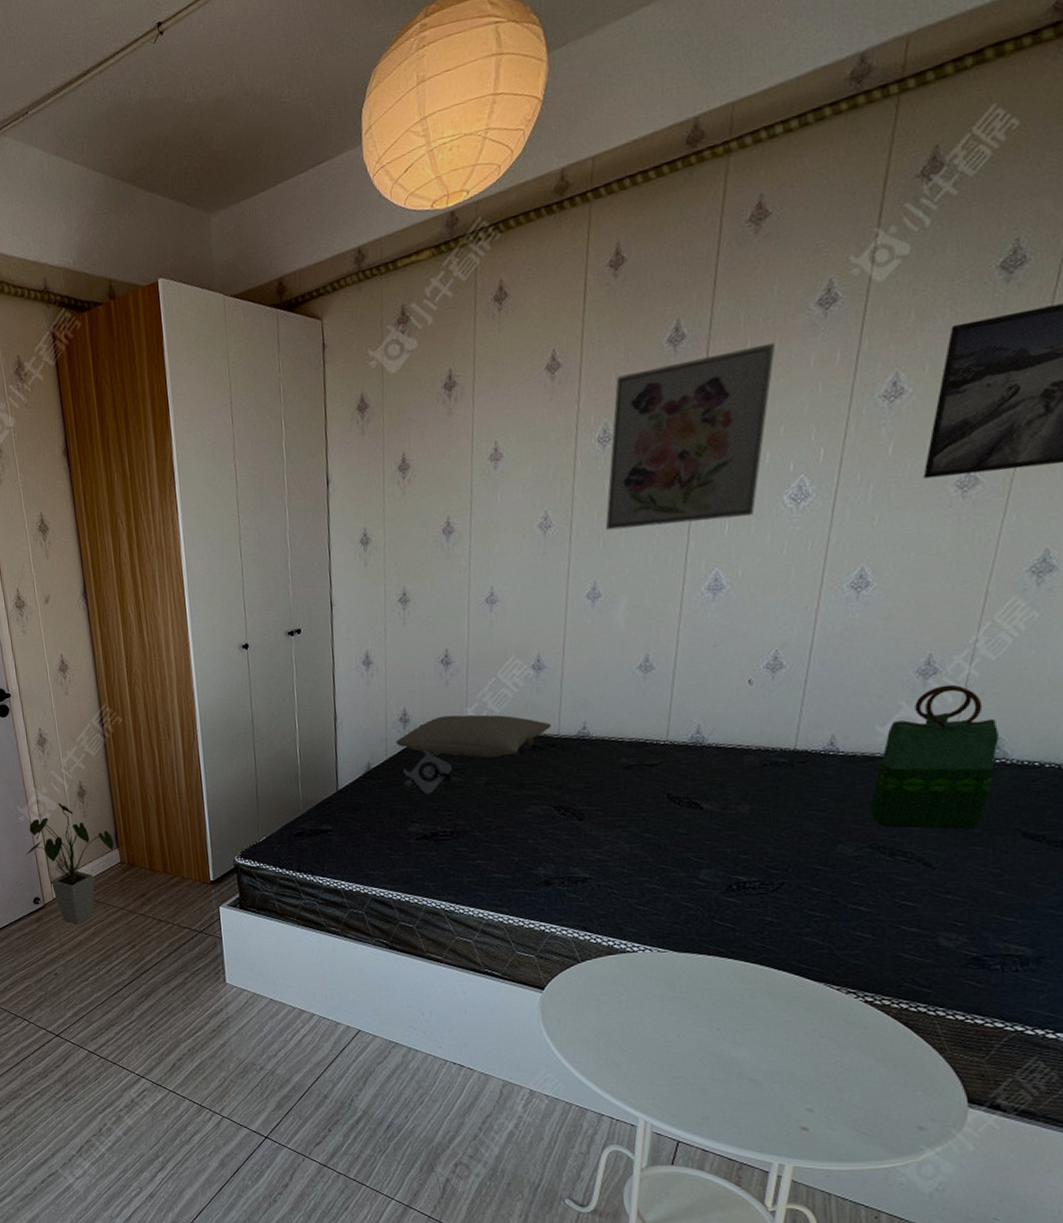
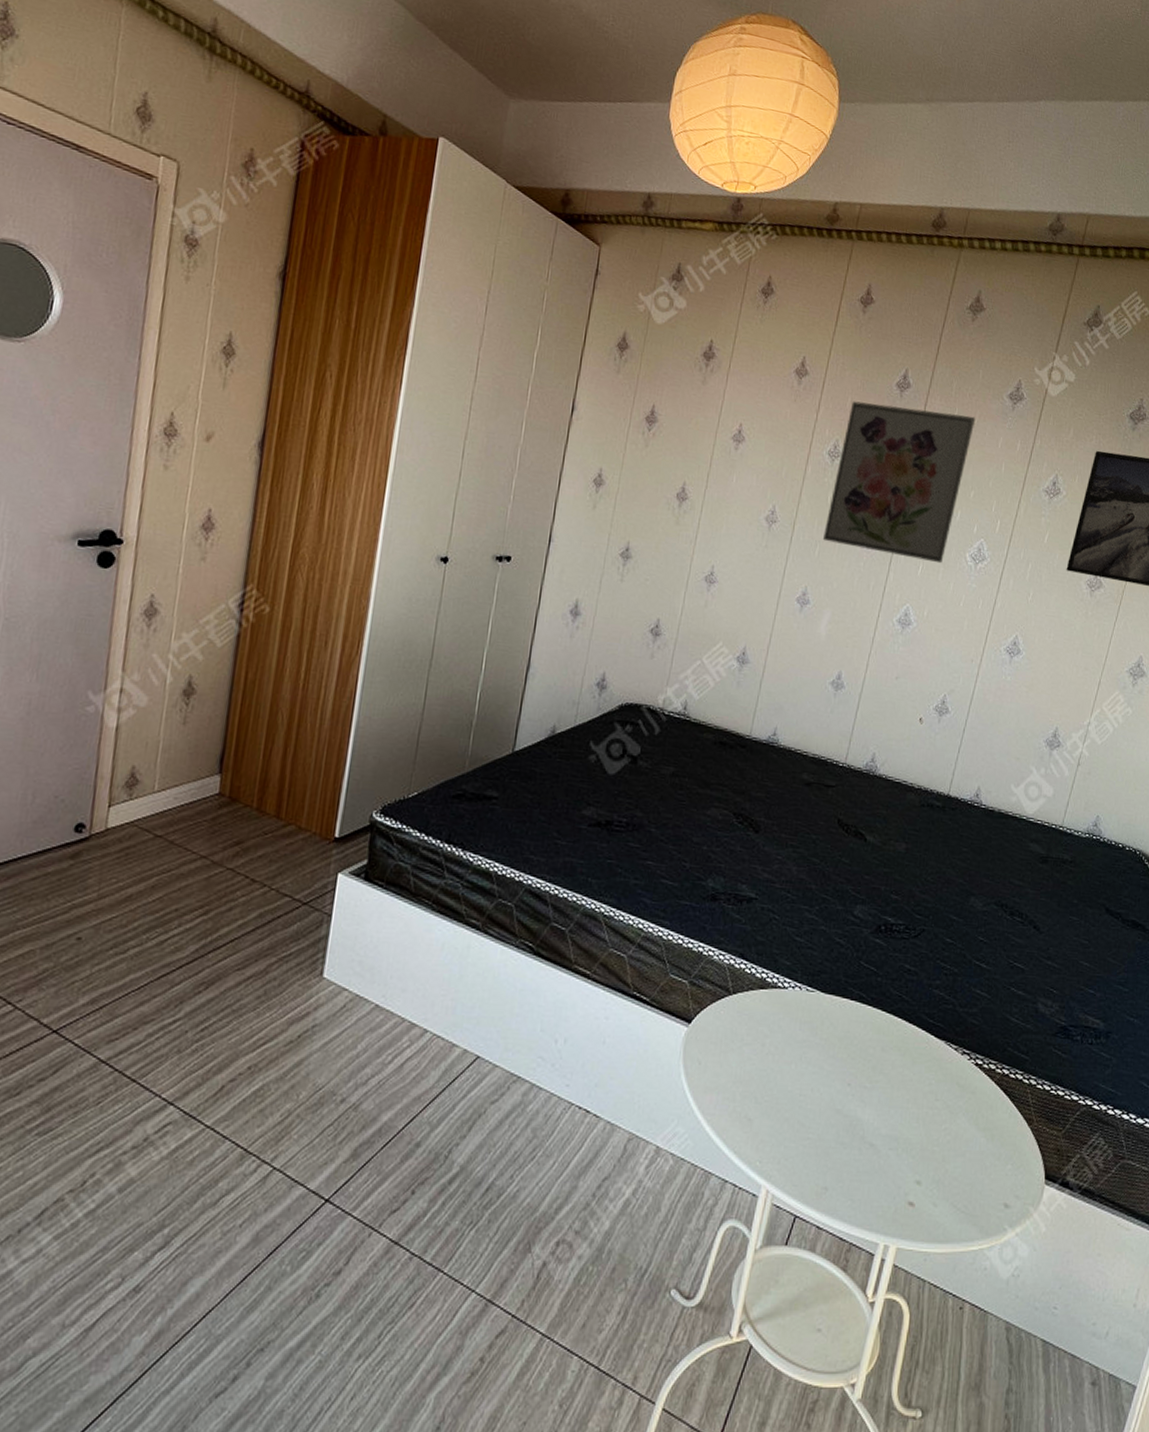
house plant: present [25,802,115,924] -> none [81,698,218,870]
pillow: present [395,714,552,758] -> none [588,690,745,750]
tote bag: present [870,684,999,829] -> none [999,758,1097,898]

